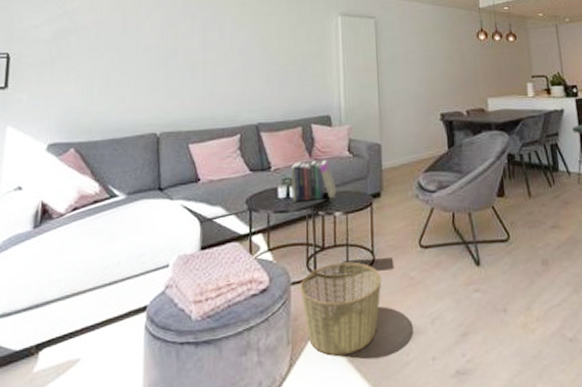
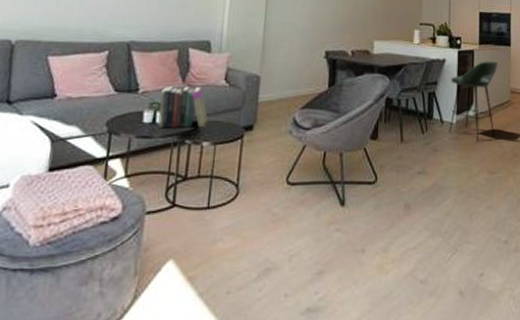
basket: present [300,261,382,356] -> none [155,194,244,289]

